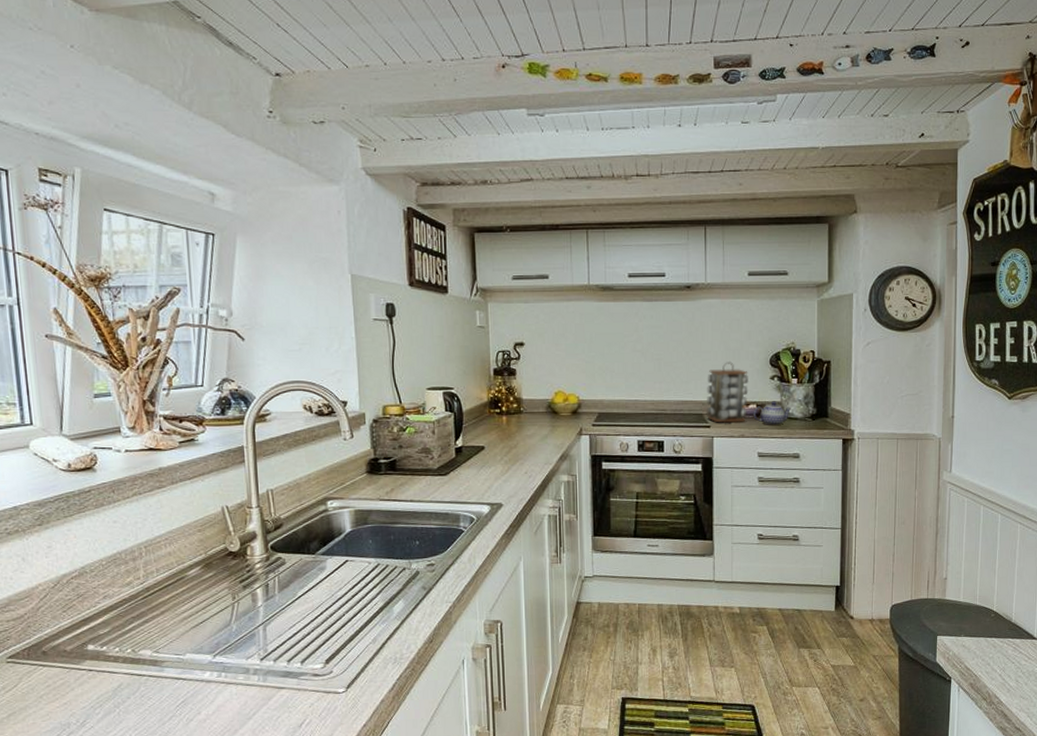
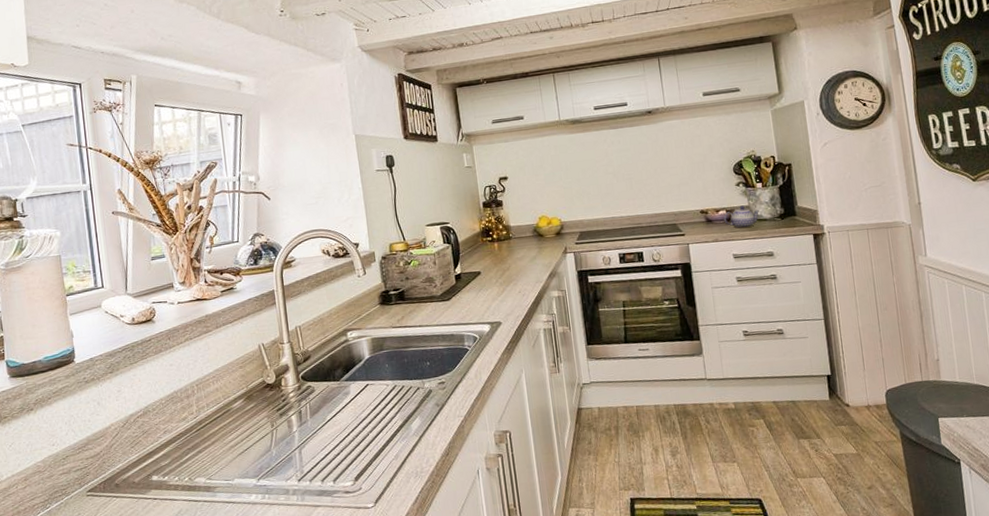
spice rack: present [706,362,748,423] -> none [676,174,718,231]

